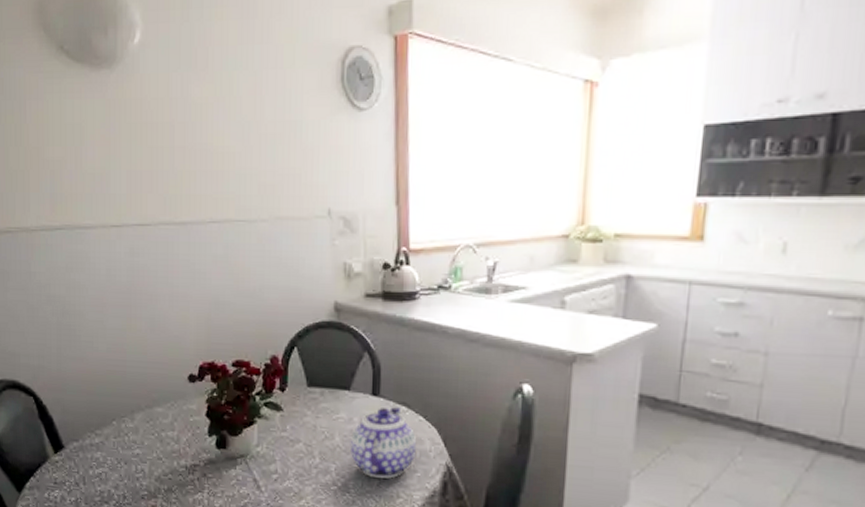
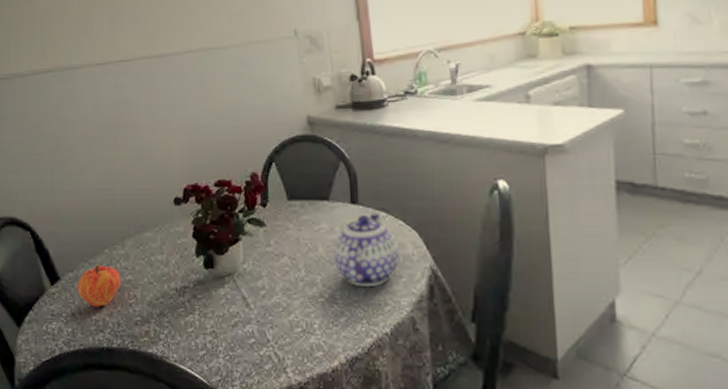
fruit: none [82,435,129,480] -> present [77,264,122,308]

